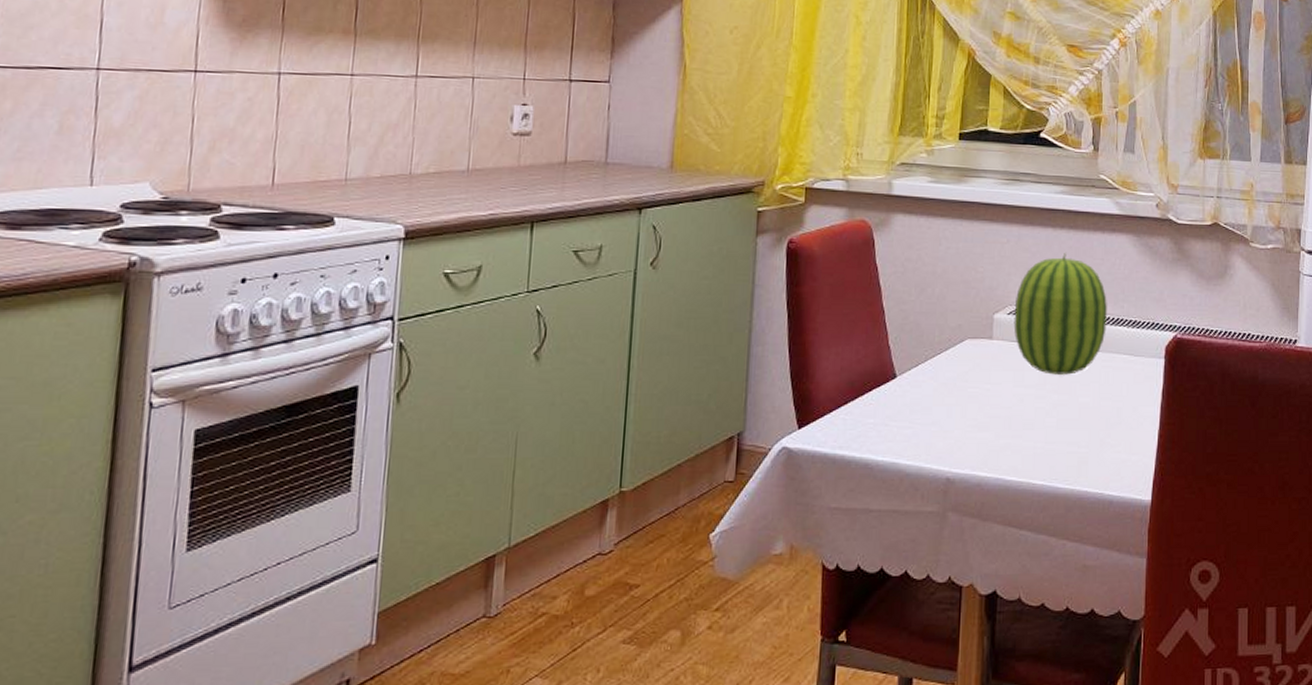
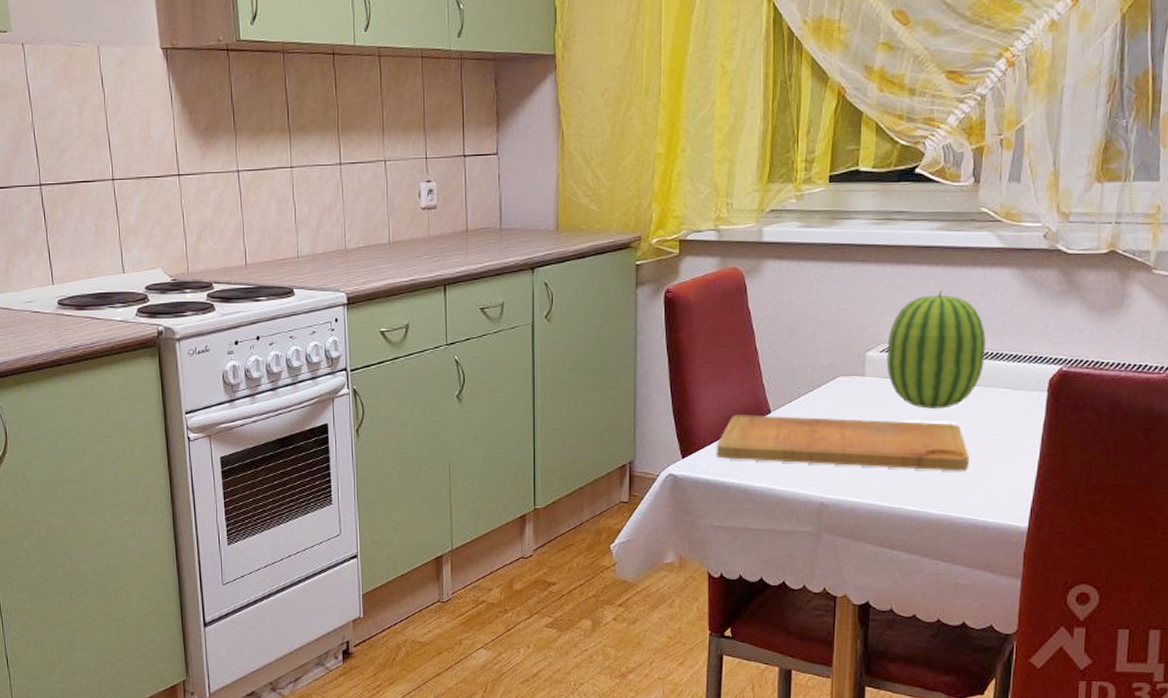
cutting board: none [836,379,1095,442] -> present [716,415,970,471]

